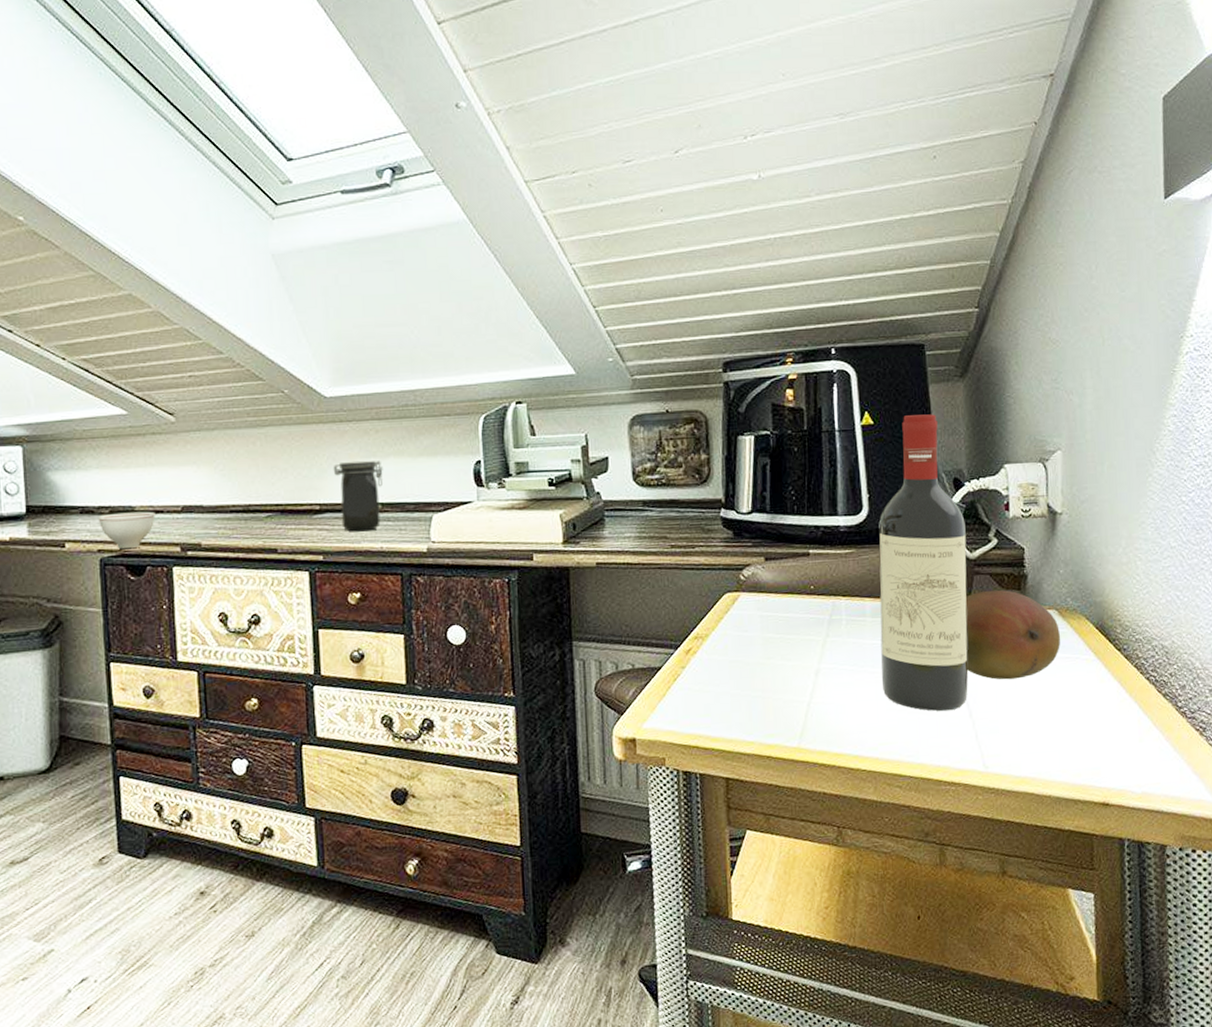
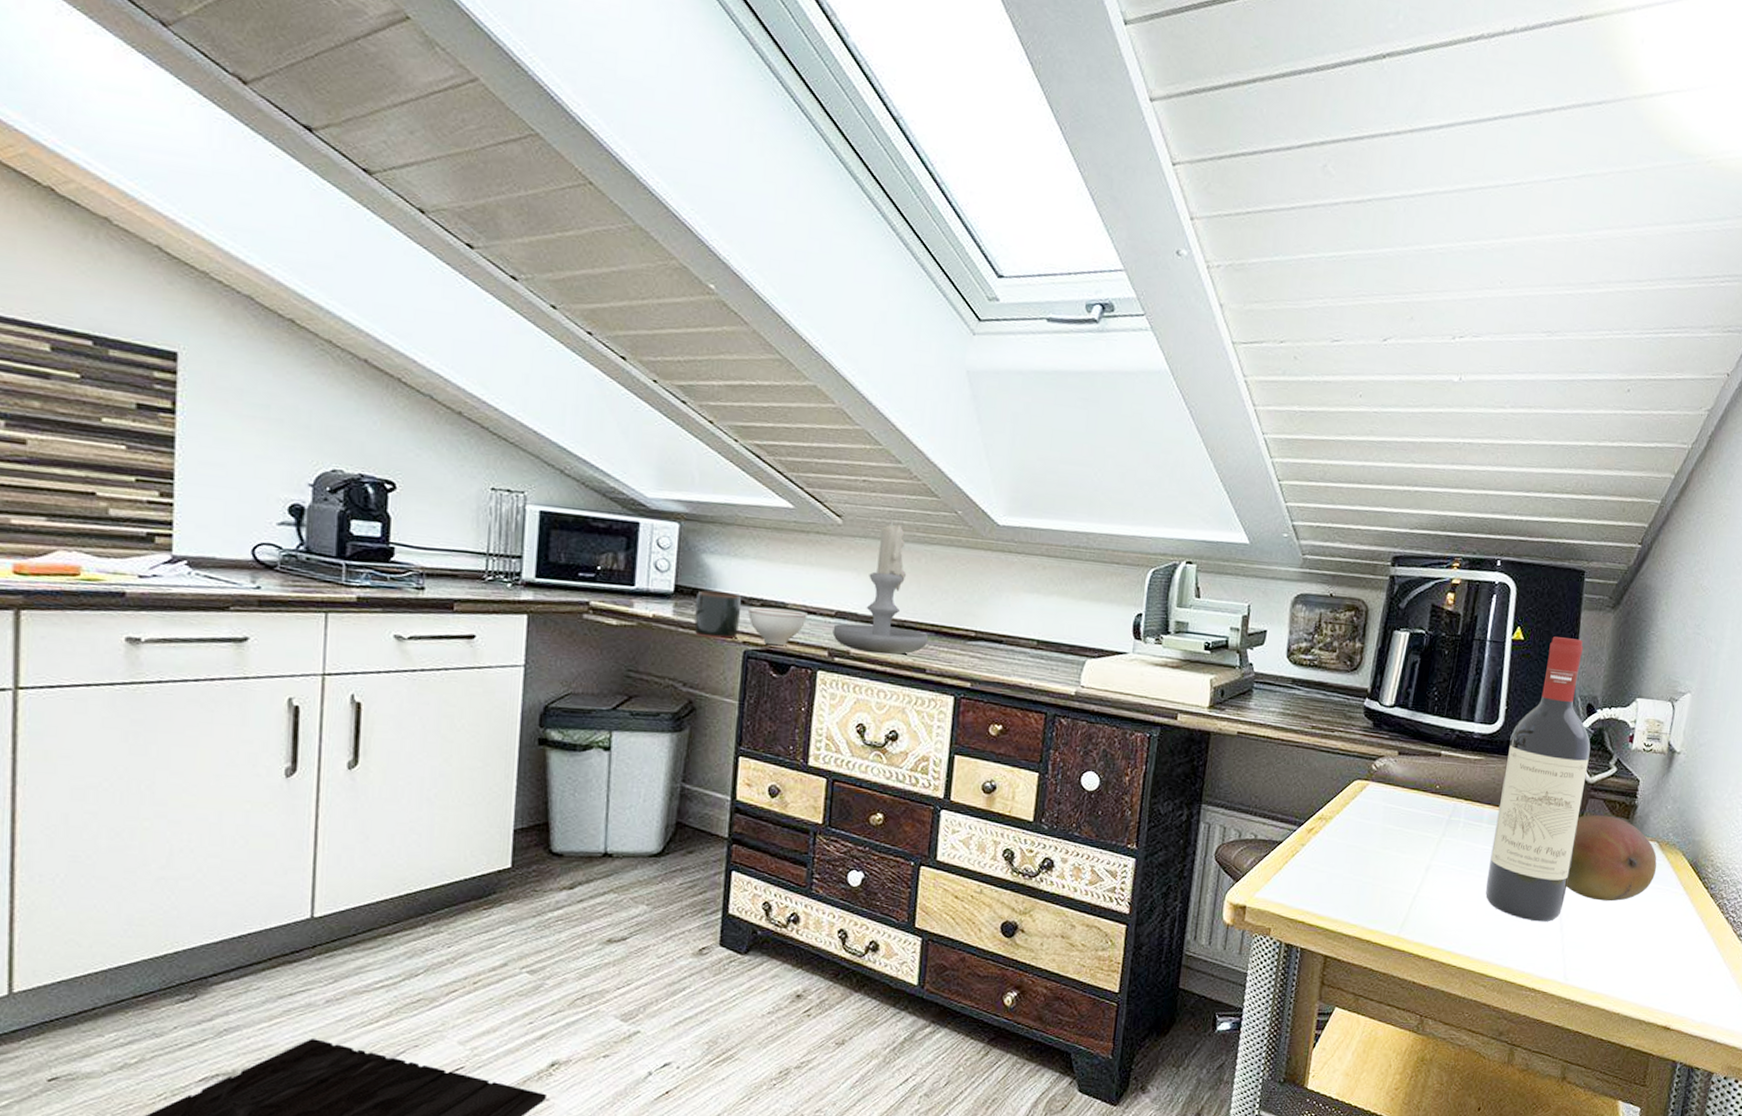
mug: none [48,505,93,552] -> present [694,590,742,640]
candle: none [181,409,275,542] -> present [832,519,929,655]
jar: present [333,460,383,532] -> none [994,592,1045,666]

